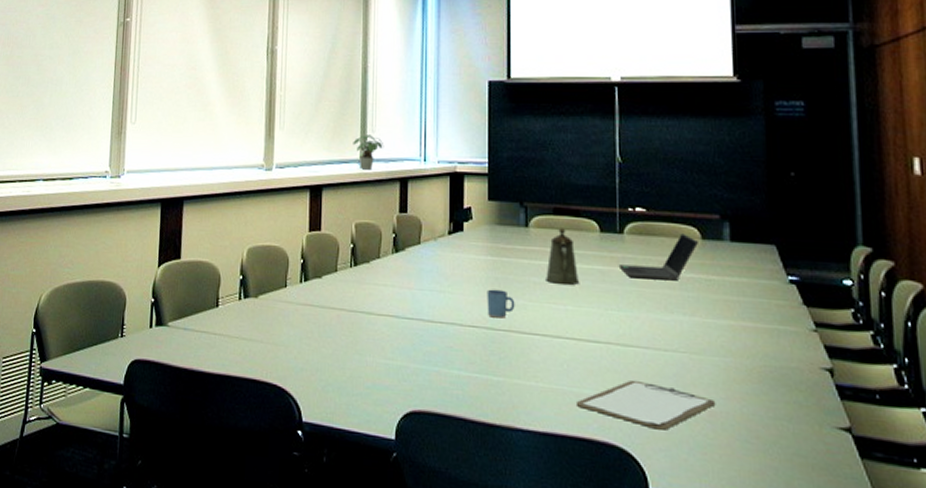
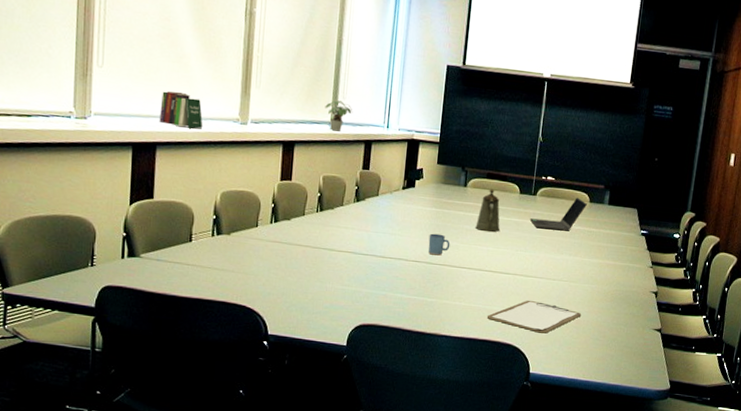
books: none [186,141,229,179] -> present [159,91,203,129]

